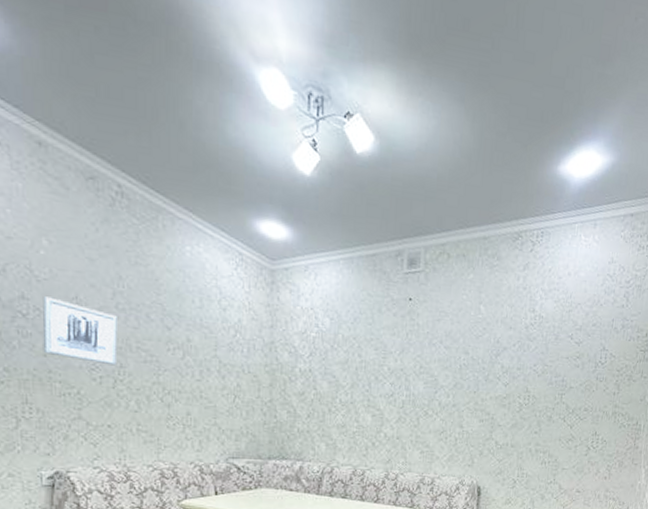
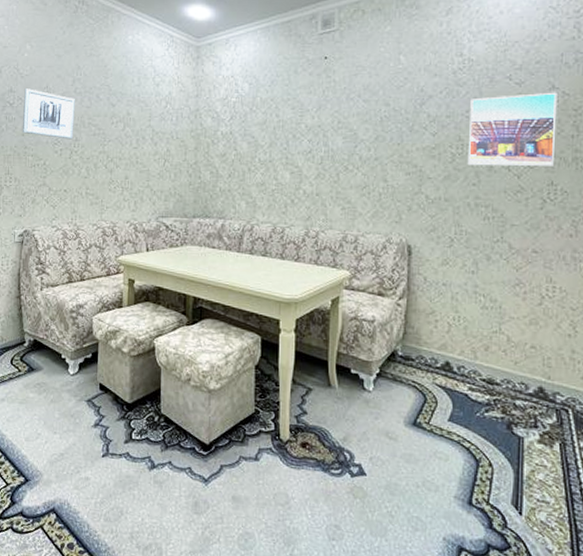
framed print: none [532,353,607,419] -> present [467,92,557,166]

